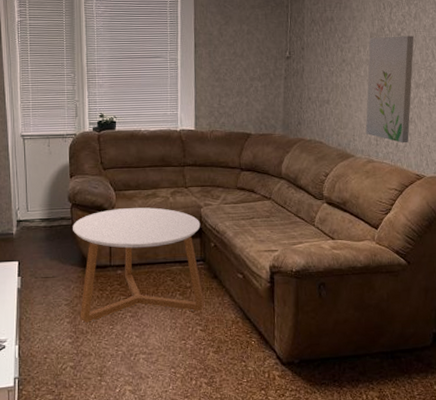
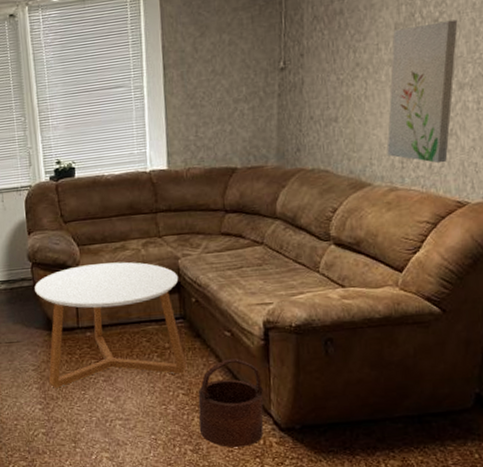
wooden bucket: none [213,298,269,380] -> present [198,358,264,447]

